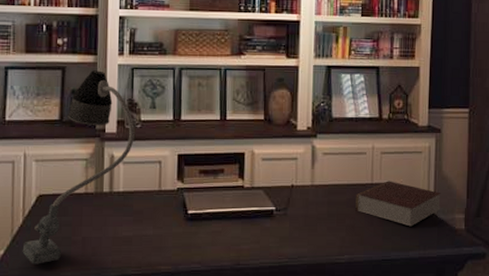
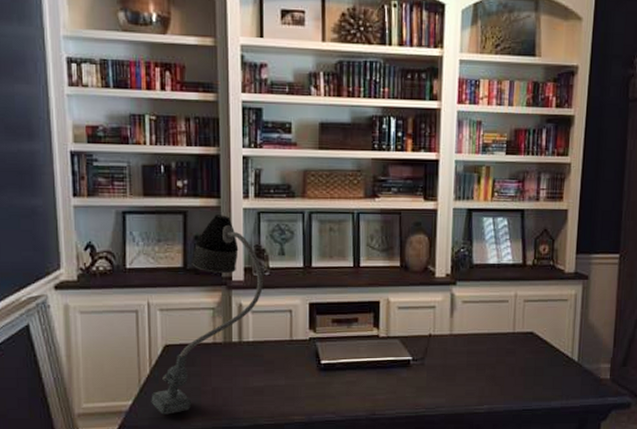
book: present [355,181,442,227] -> none [496,329,587,376]

